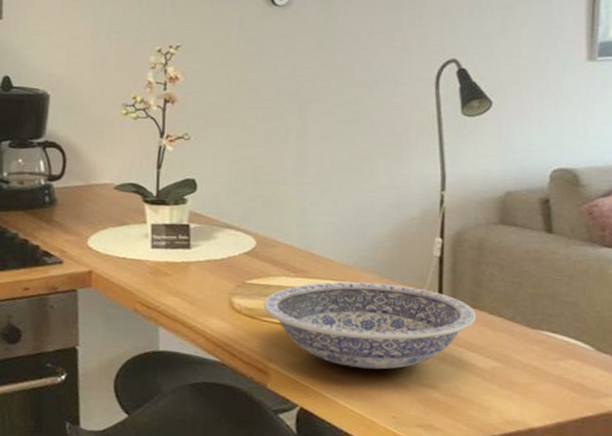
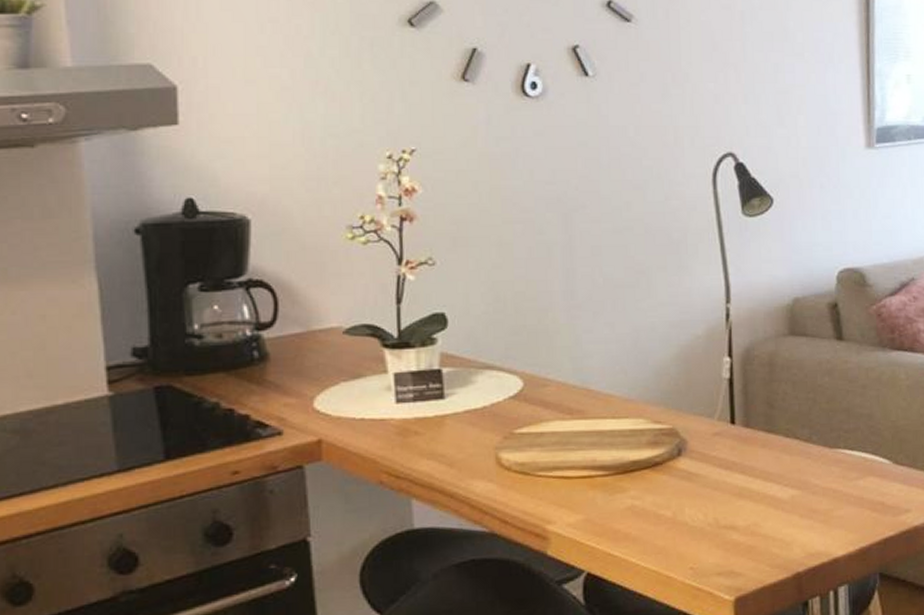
bowl: present [263,282,477,370] -> none [537,416,772,518]

